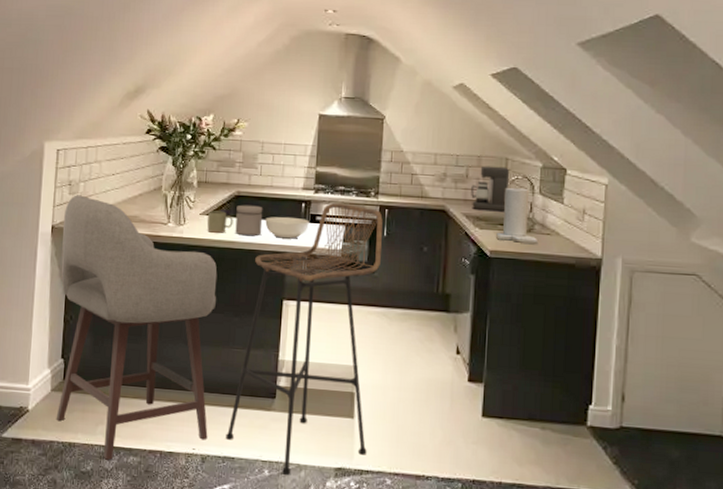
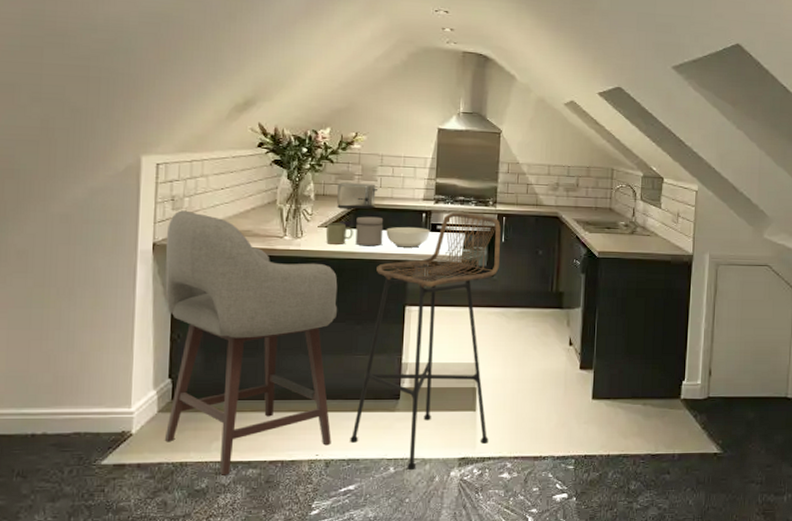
toaster: none [218,170,259,198] -> present [337,183,379,210]
coffee maker: present [471,165,510,212] -> none [581,175,615,217]
paper towel: present [496,188,539,244] -> none [604,195,640,244]

